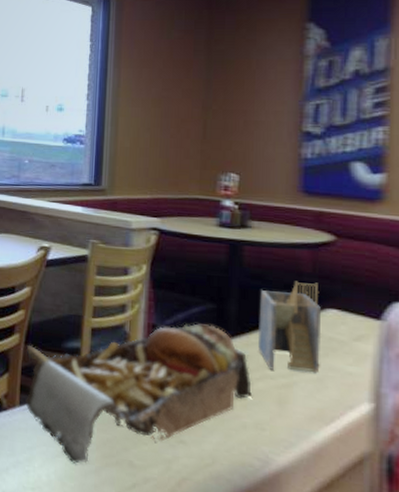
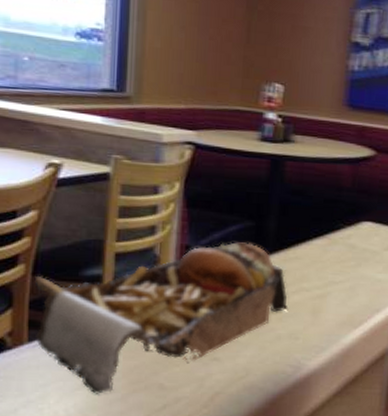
napkin holder: present [257,281,322,374] -> none [295,196,357,283]

